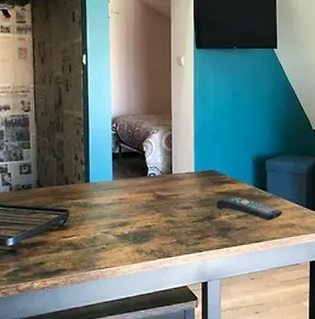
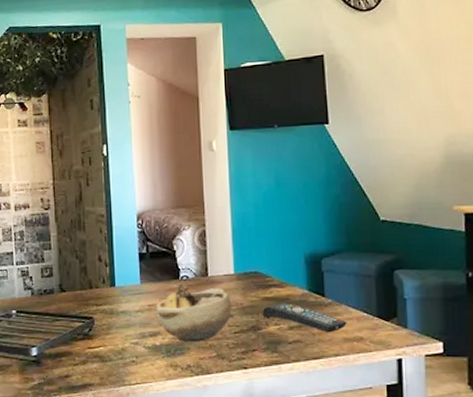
bowl: none [125,180,191,231] -> present [155,283,232,343]

